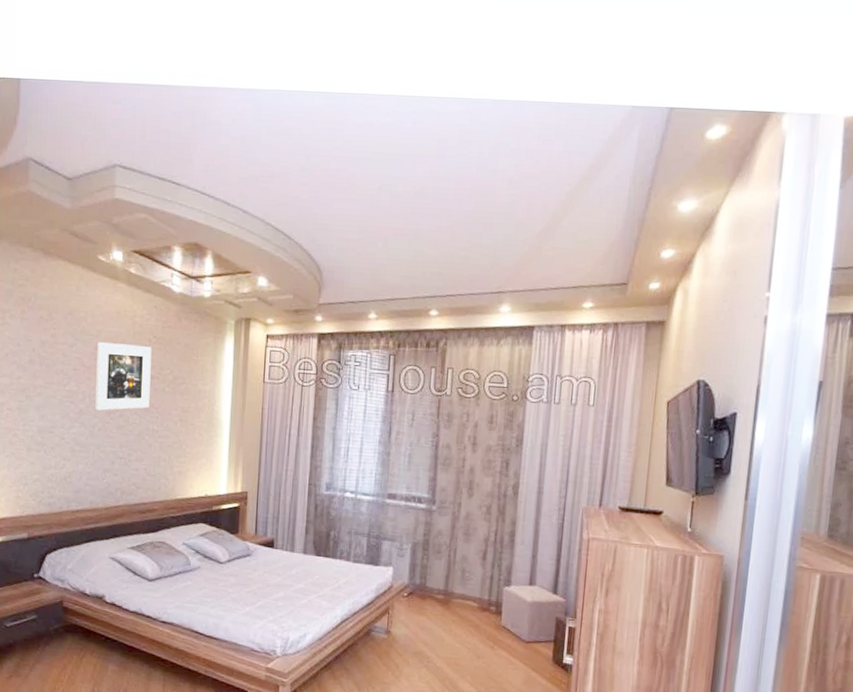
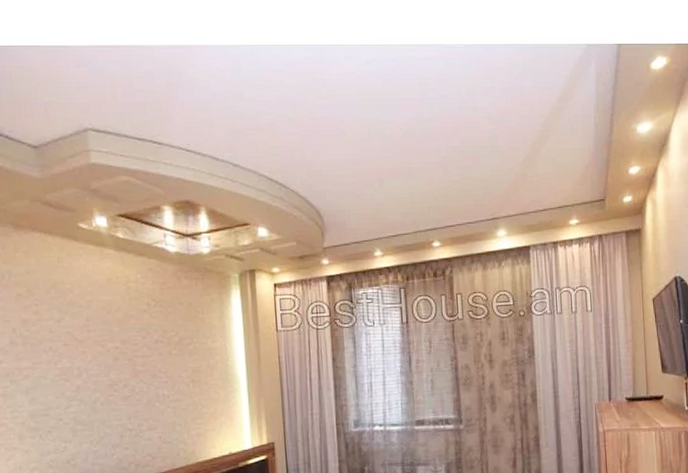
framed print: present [95,342,152,411] -> none [89,310,156,384]

